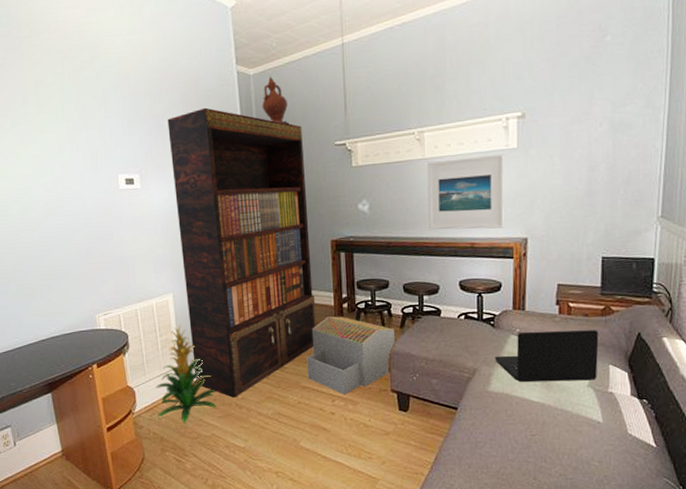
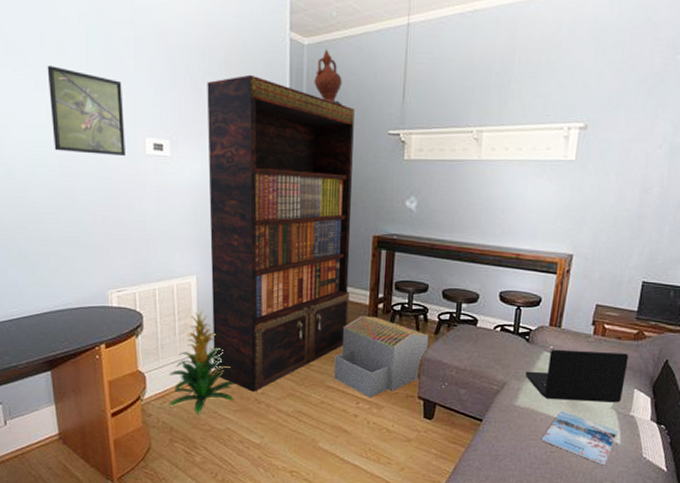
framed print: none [30,122,102,195] -> present [47,65,125,157]
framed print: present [427,154,505,230] -> none [476,164,561,242]
magazine: none [519,392,598,446] -> present [541,410,618,466]

